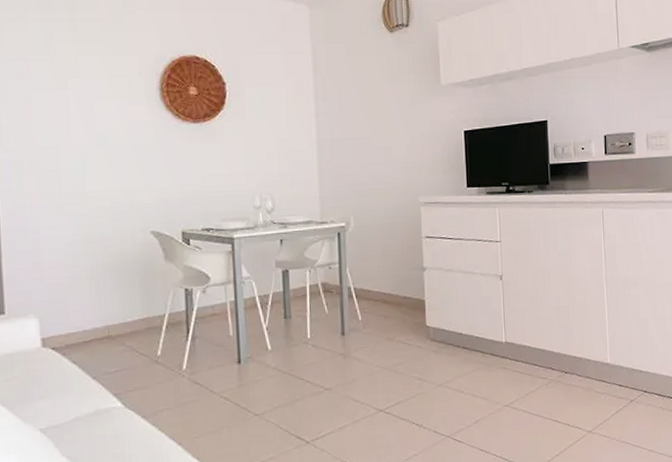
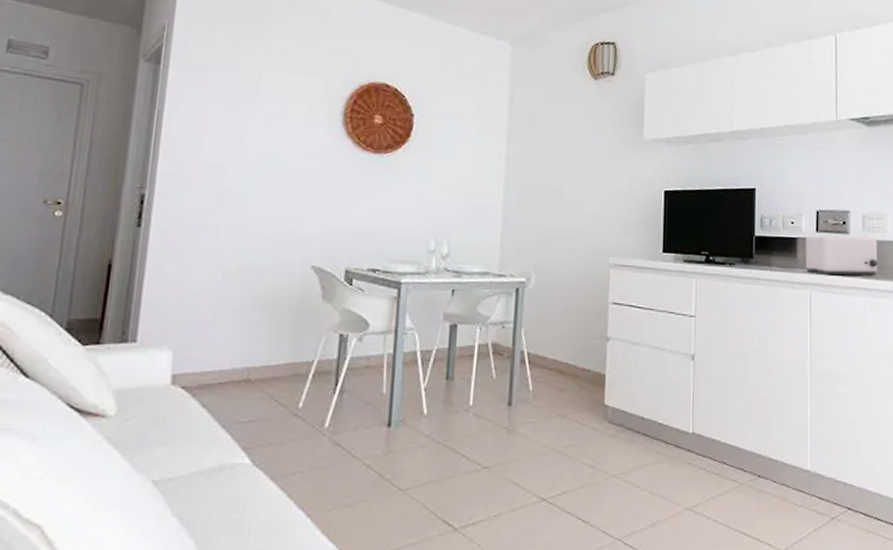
toaster: none [596,155,662,193] -> present [805,235,878,276]

